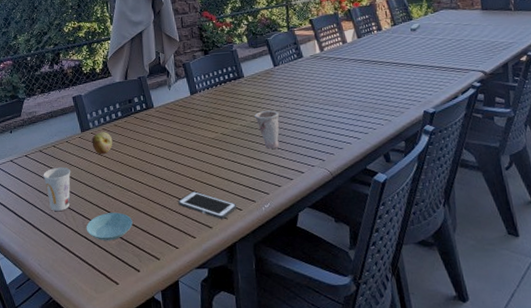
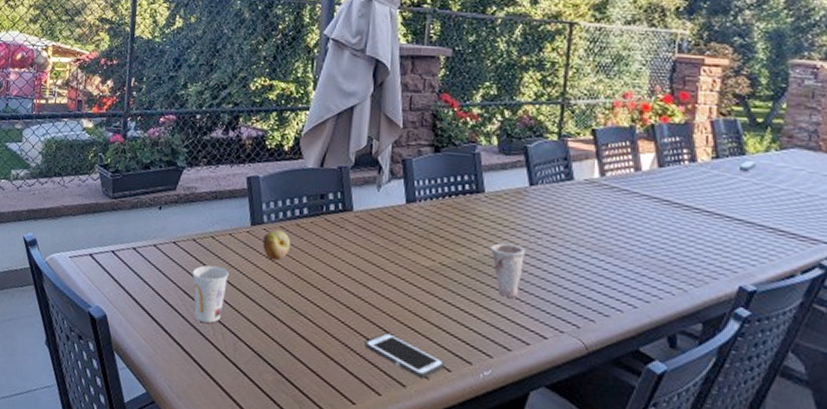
saucer: present [86,212,133,241] -> none [236,337,300,376]

